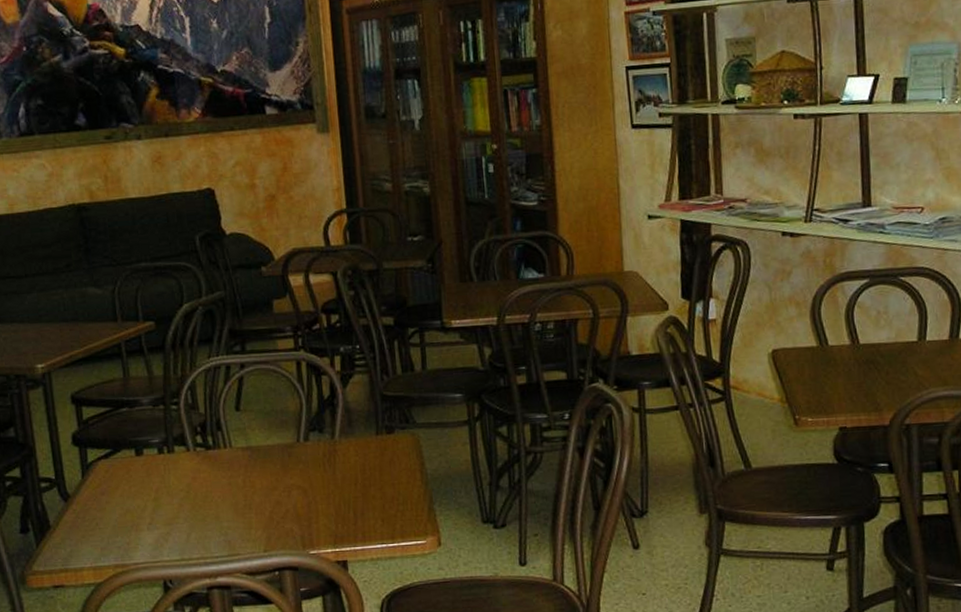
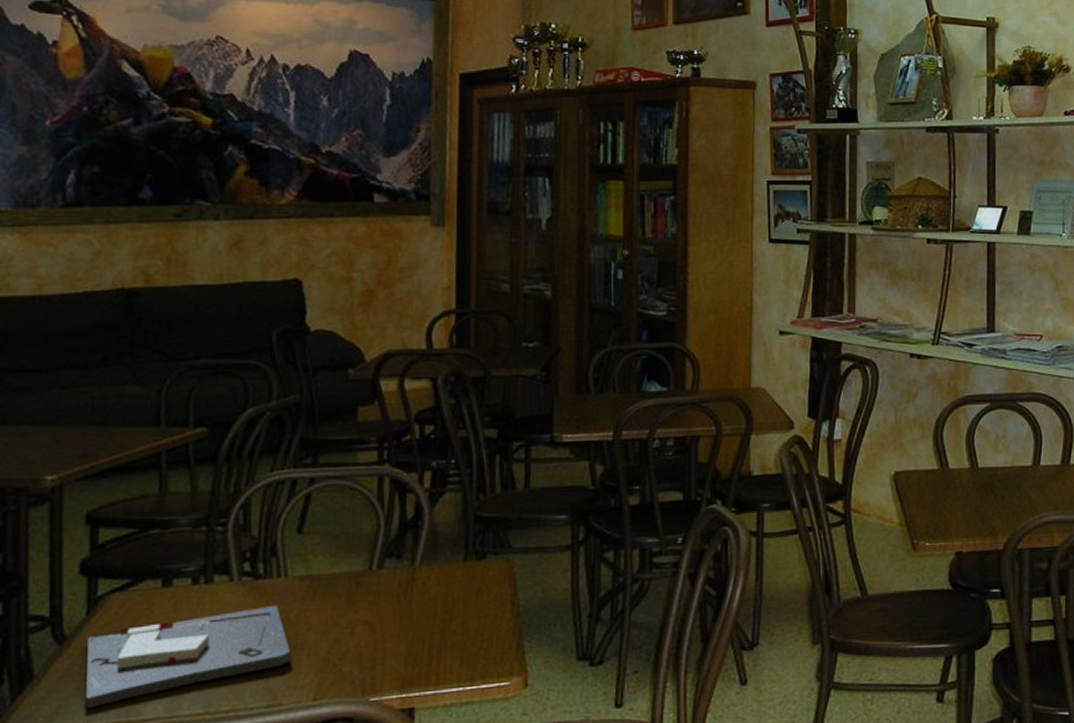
board game: none [85,471,243,553] -> present [85,604,291,708]

